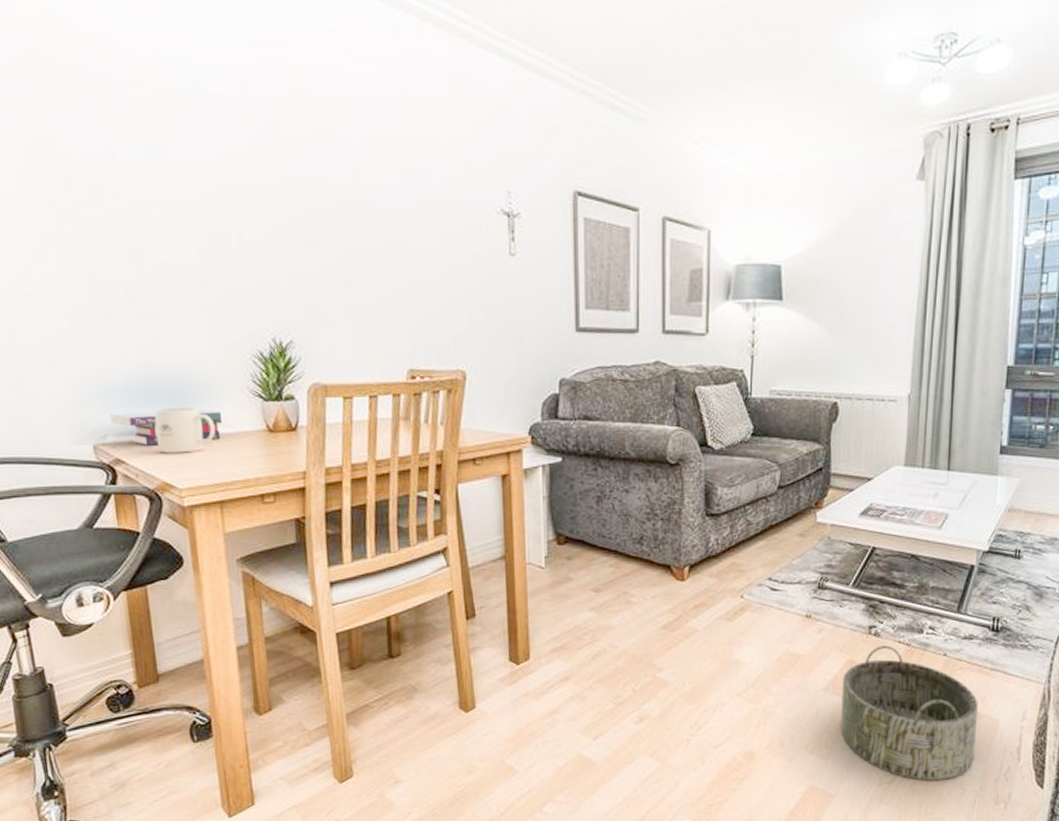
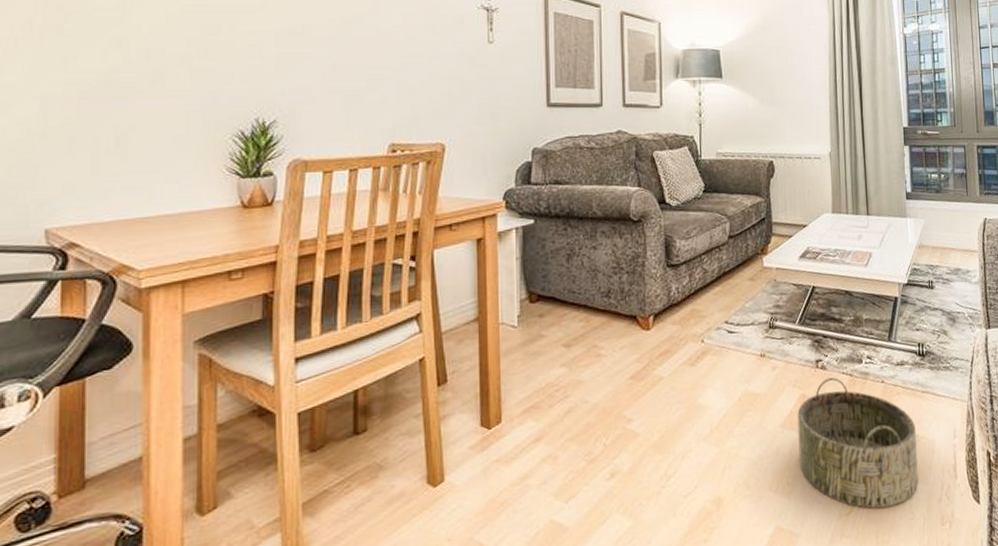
books: present [110,409,223,446] -> none [70,188,195,228]
mug: present [154,407,216,453] -> none [118,186,186,235]

